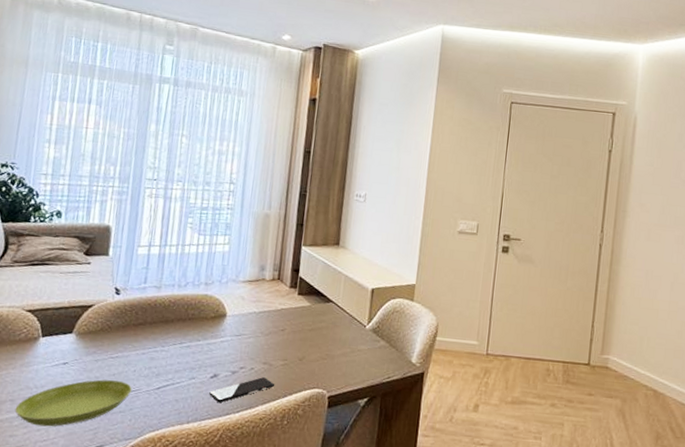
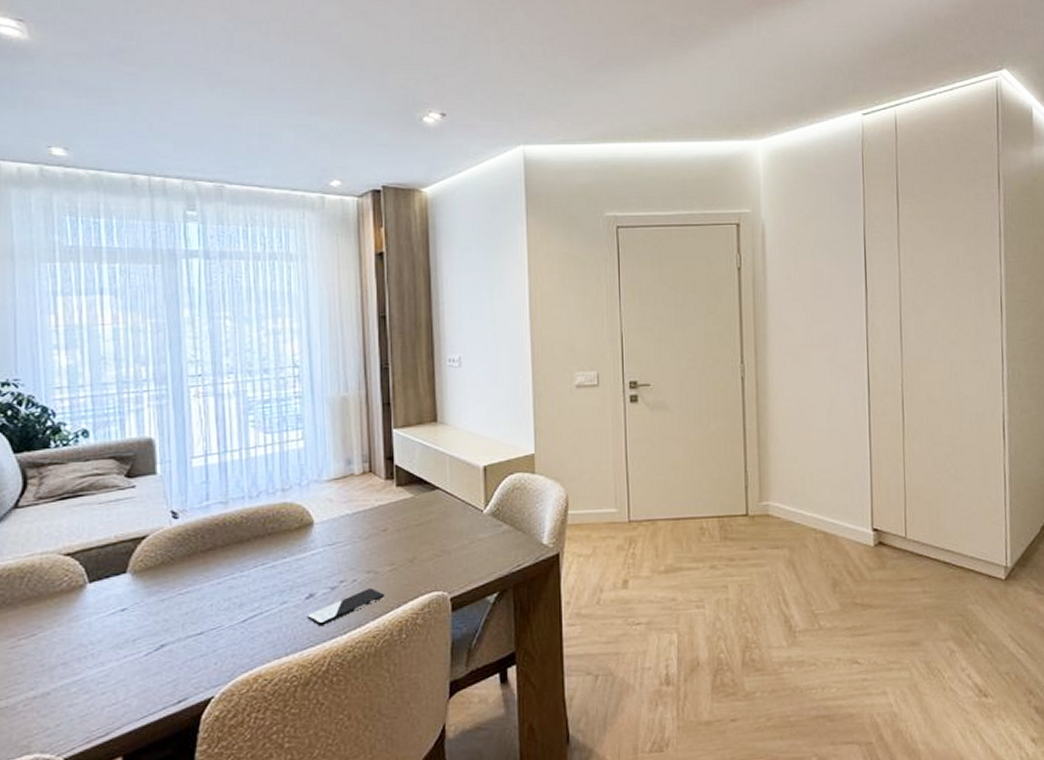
saucer: present [15,379,132,427] -> none [70,620,212,689]

